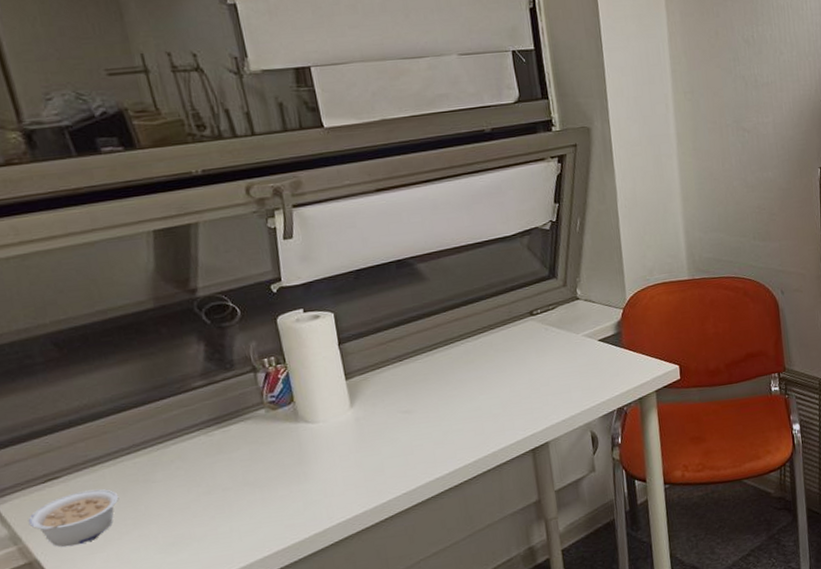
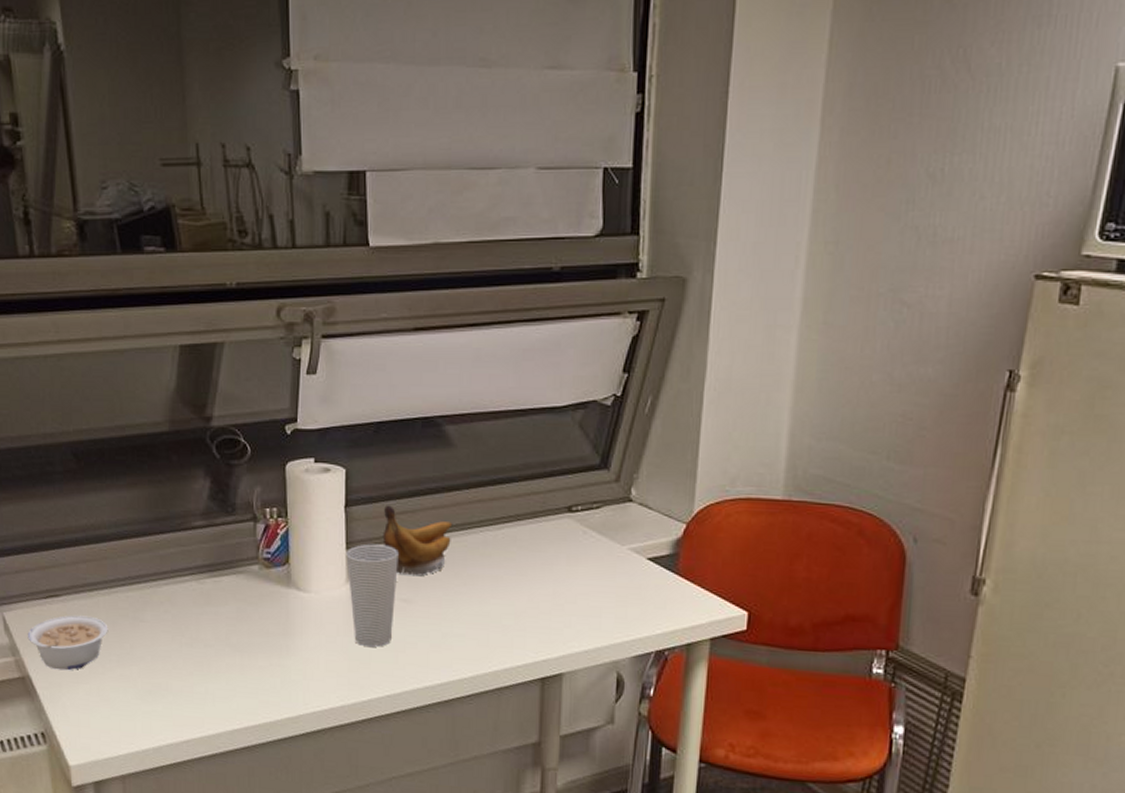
cup: none [346,369,400,457] -> present [346,543,399,647]
banana: none [374,336,438,391] -> present [382,505,453,576]

